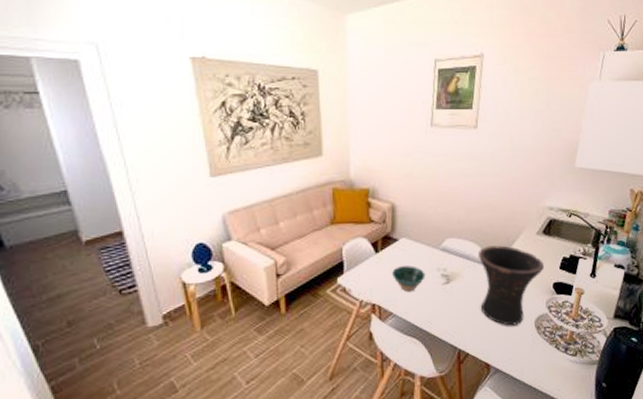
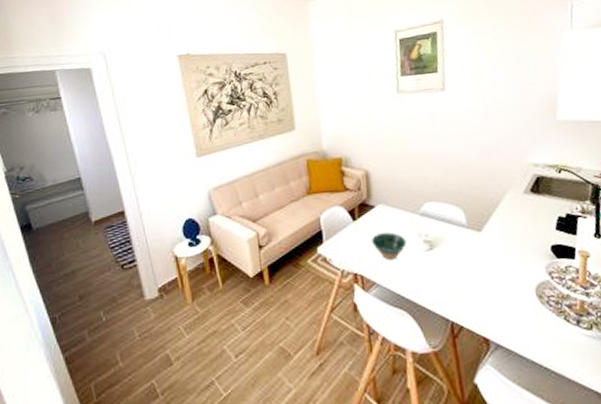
vase: present [479,245,545,326] -> none [461,207,538,295]

